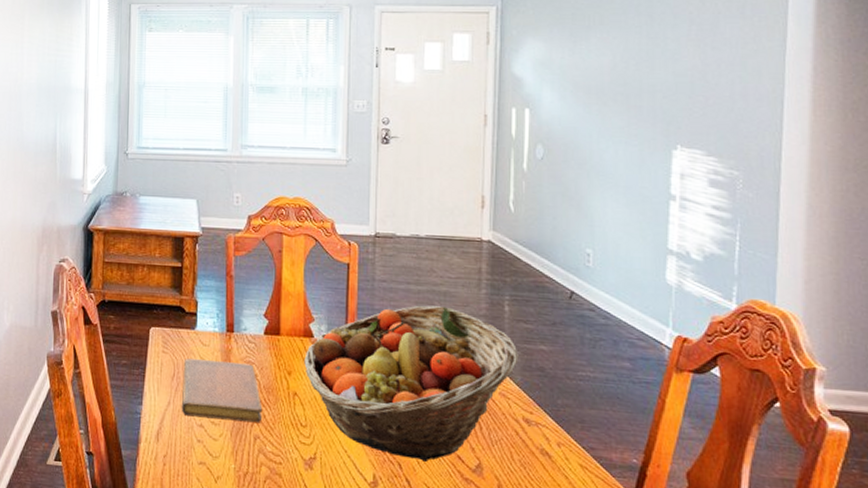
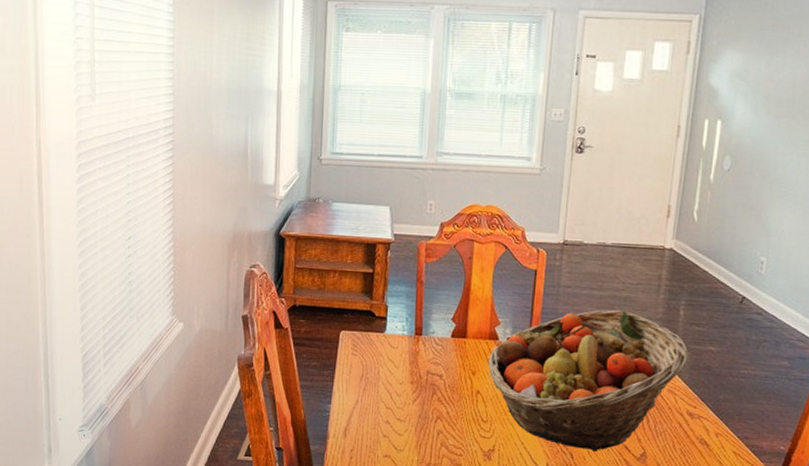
notebook: present [181,358,263,422] -> none [368,360,447,418]

